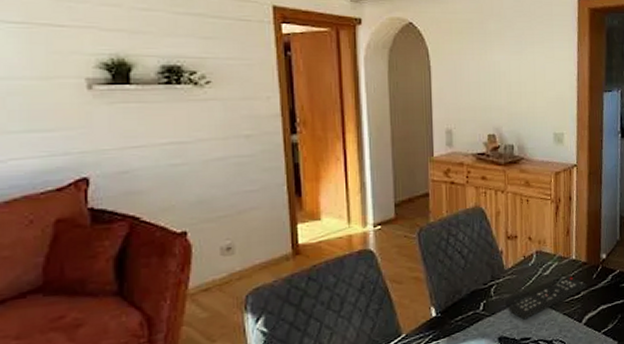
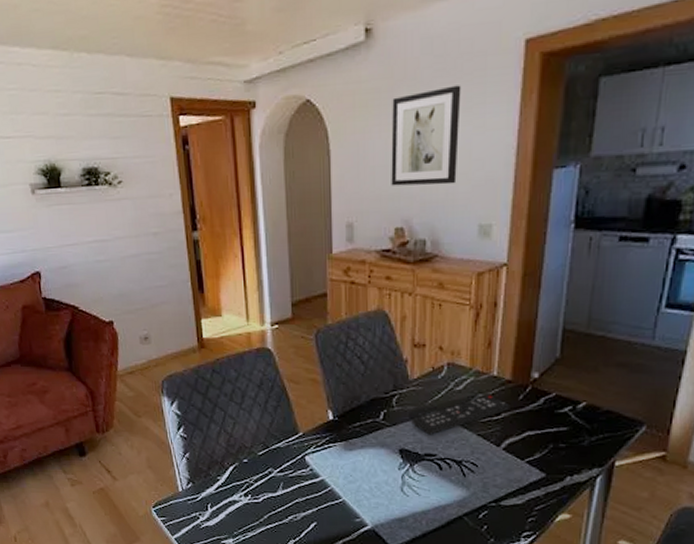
wall art: none [482,24,536,100] -> present [391,85,461,186]

